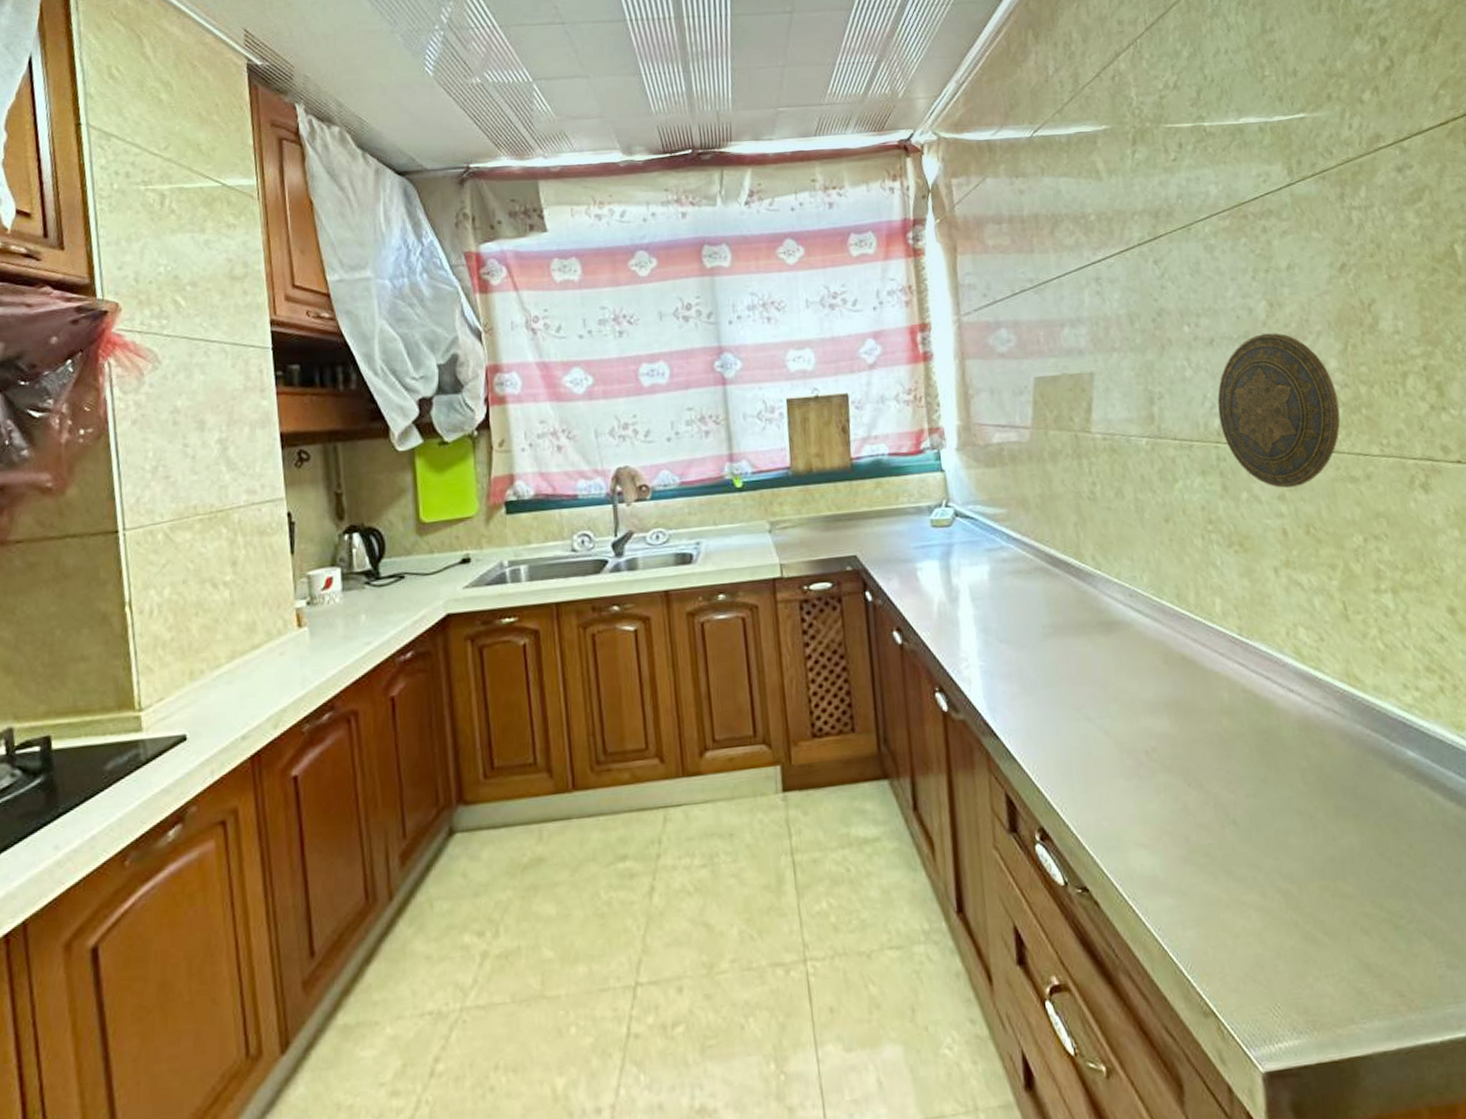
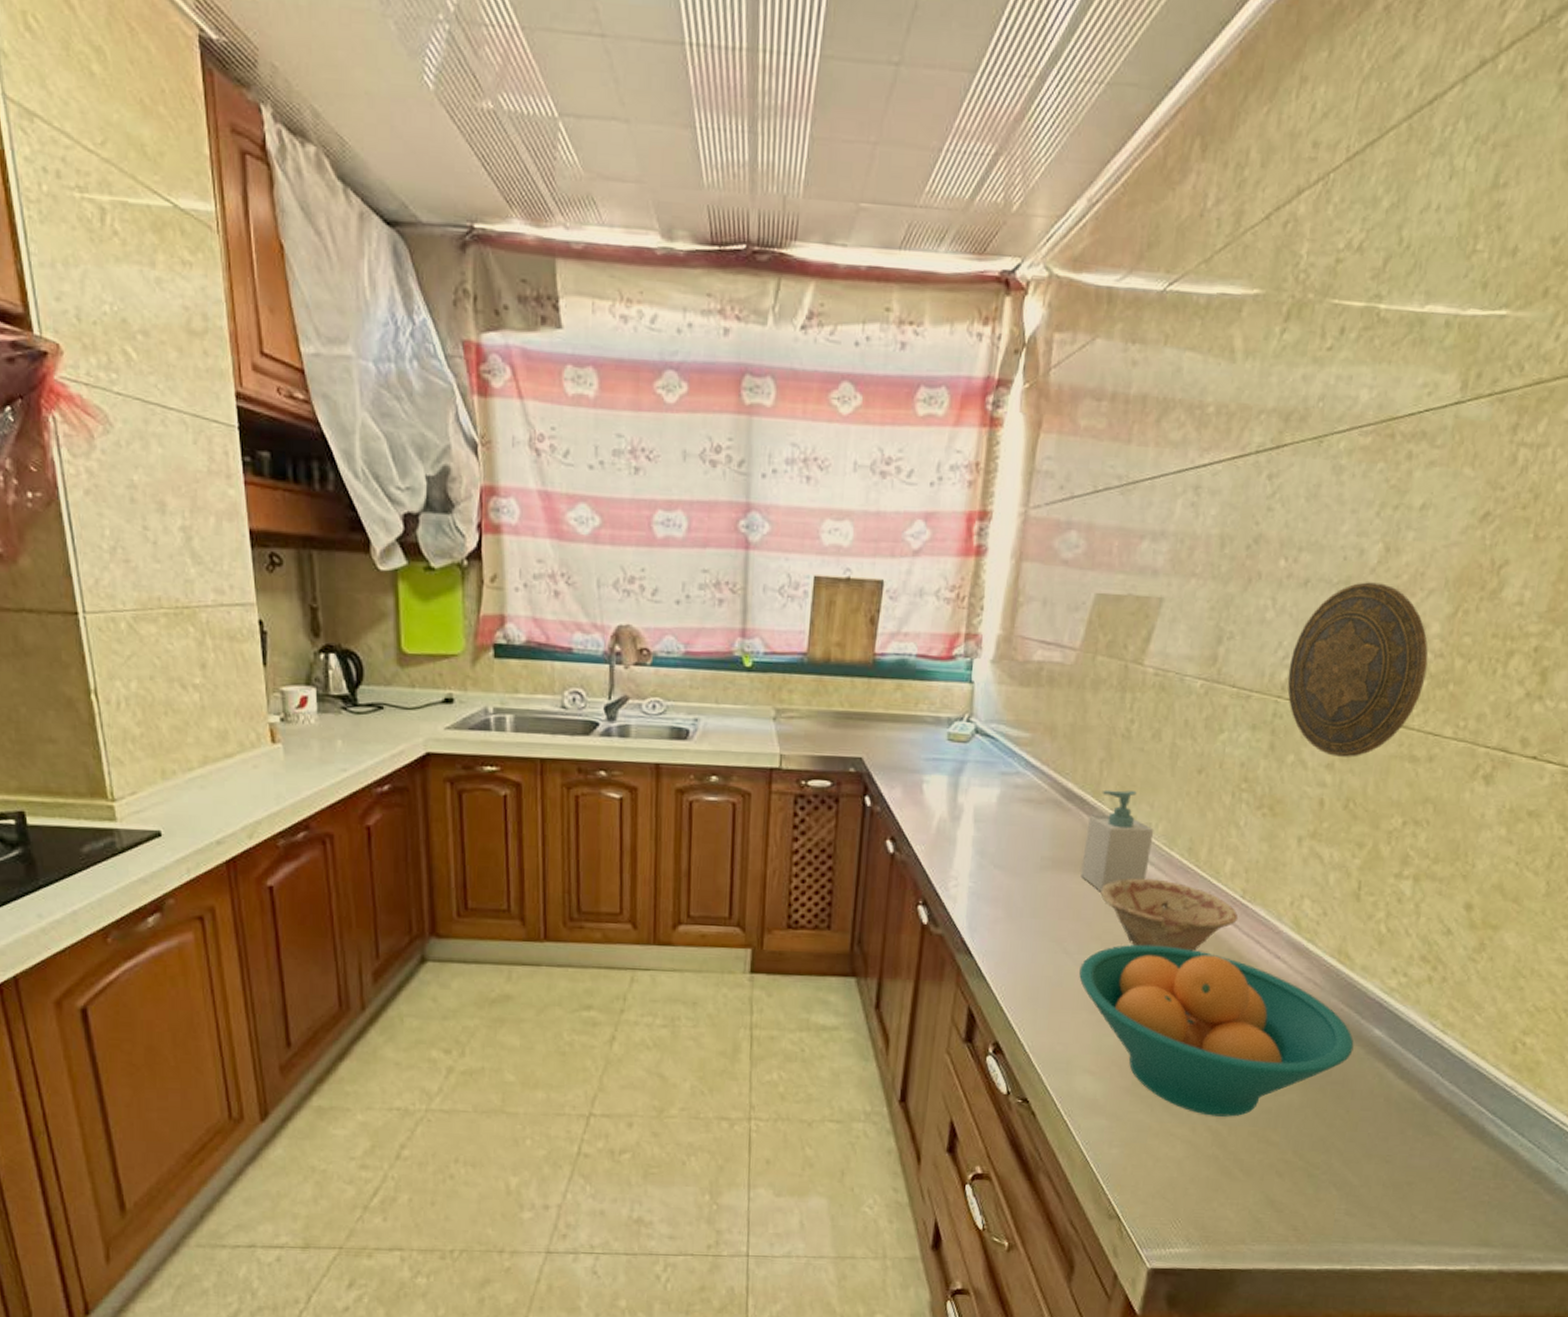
soap bottle: none [1077,548,1145,651] -> present [1080,789,1154,891]
dish: none [1105,629,1243,702] -> present [1100,878,1239,951]
fruit bowl: none [1105,695,1395,875] -> present [1079,944,1354,1117]

